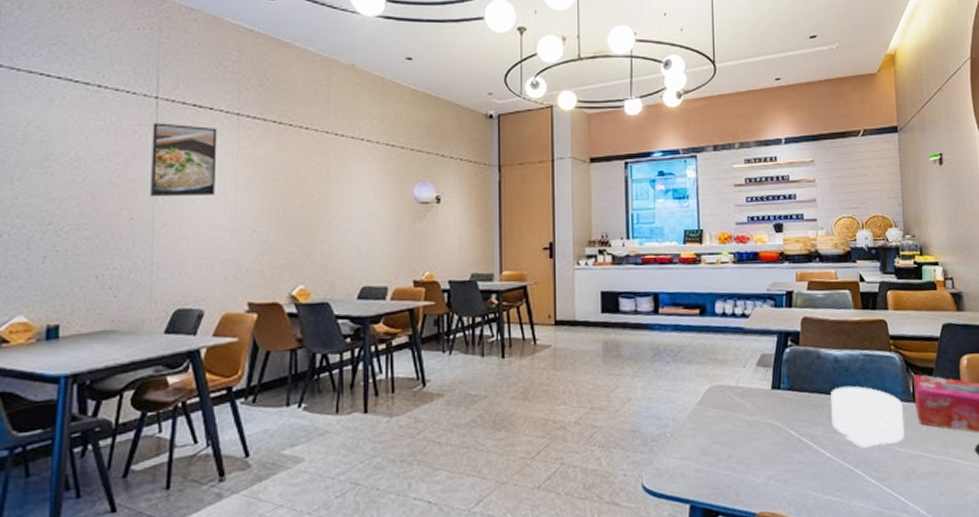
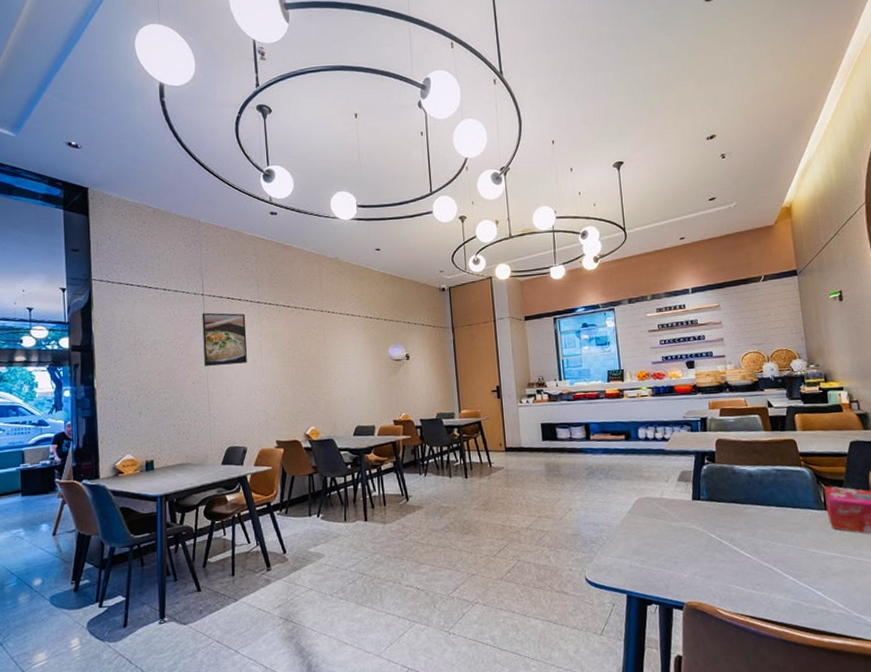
bowl: present [831,386,905,448] -> none [746,496,819,549]

